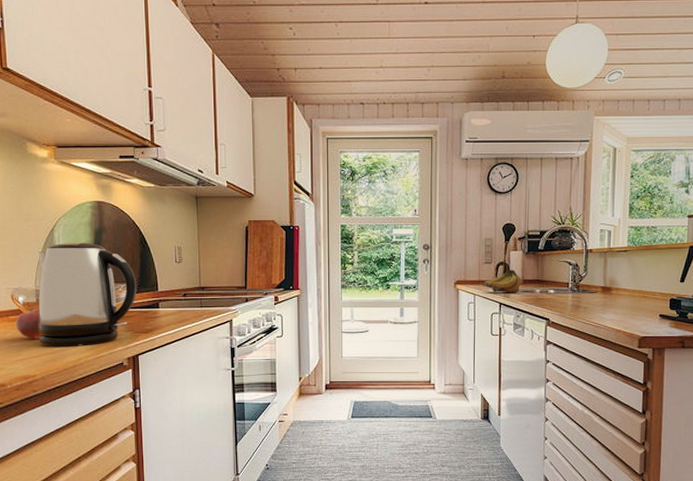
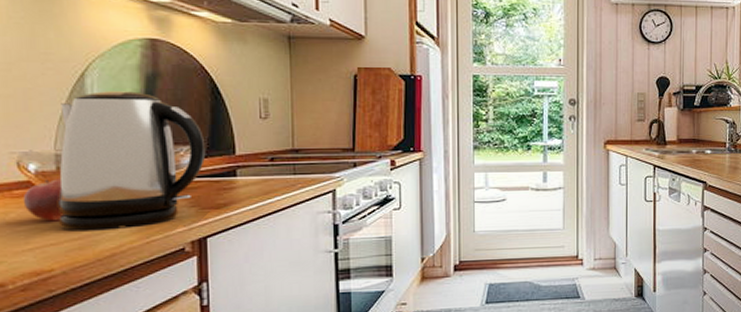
fruit: present [482,269,522,293] -> none [634,127,678,154]

